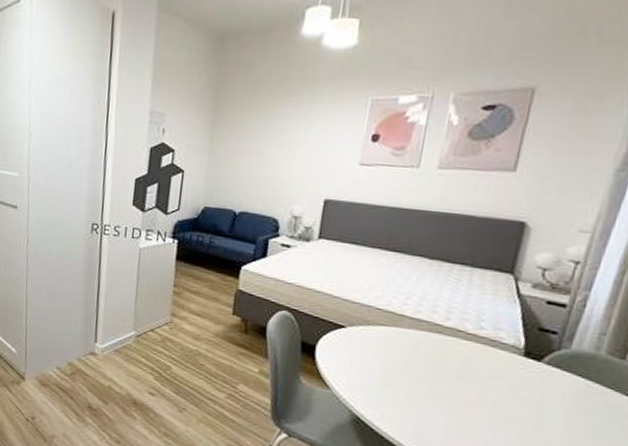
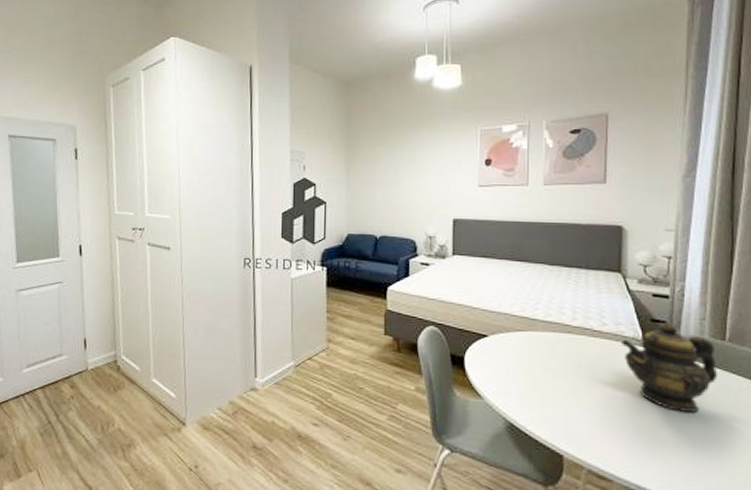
teapot: none [497,332,610,431] -> present [621,321,718,413]

